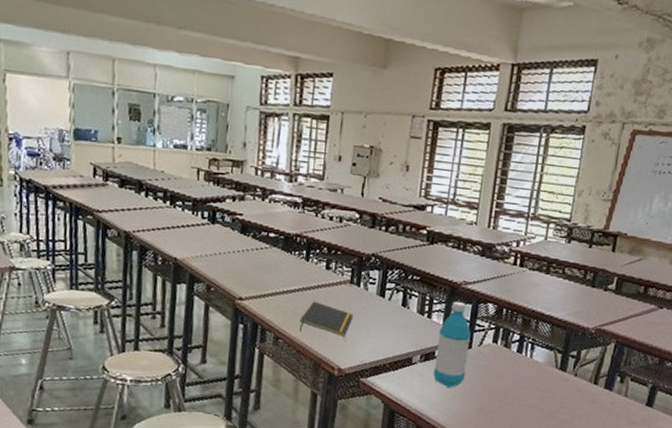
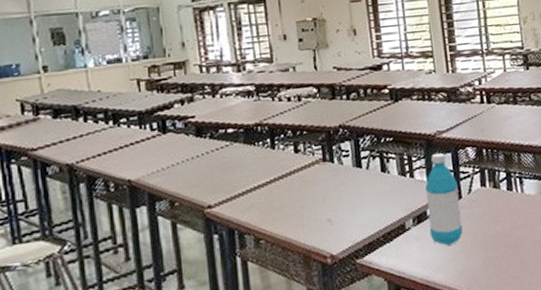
notepad: present [300,301,354,337] -> none [278,189,335,225]

